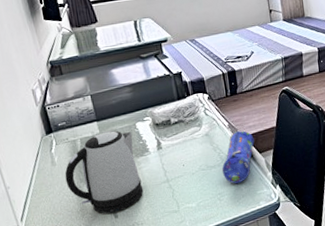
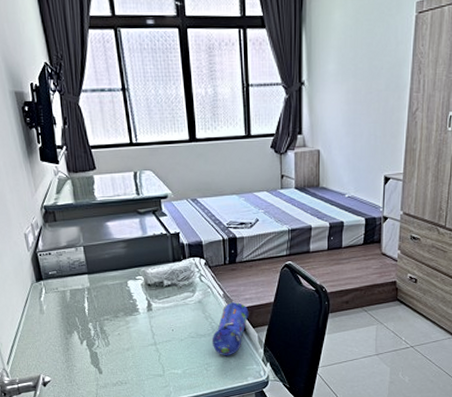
kettle: present [64,130,144,214] -> none [52,286,130,368]

